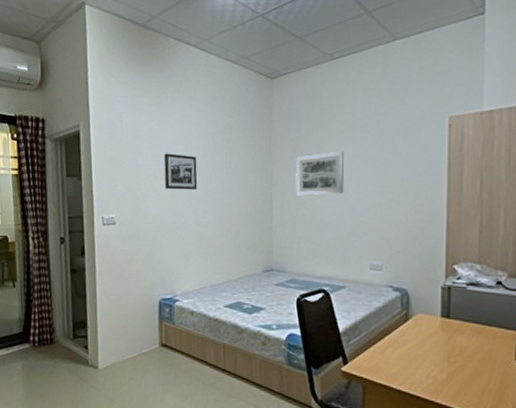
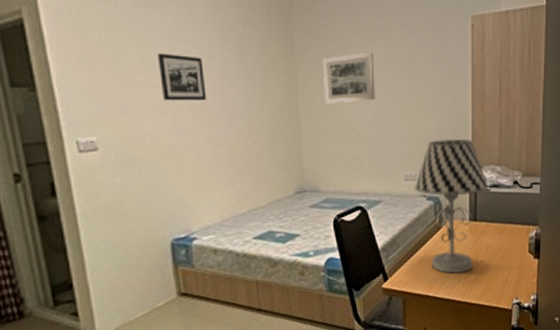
table lamp: none [380,233,466,371] -> present [415,139,489,274]

